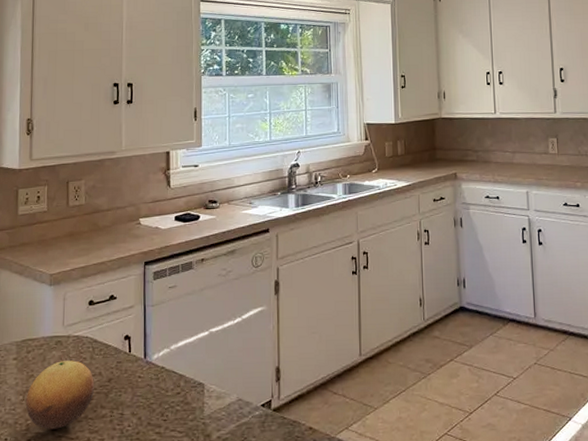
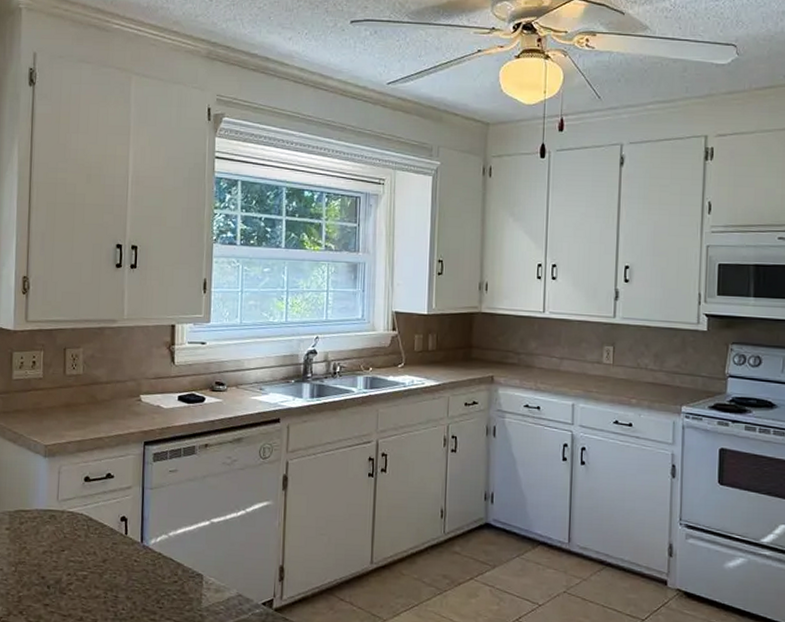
fruit: present [25,360,95,429] -> none [17,536,89,604]

